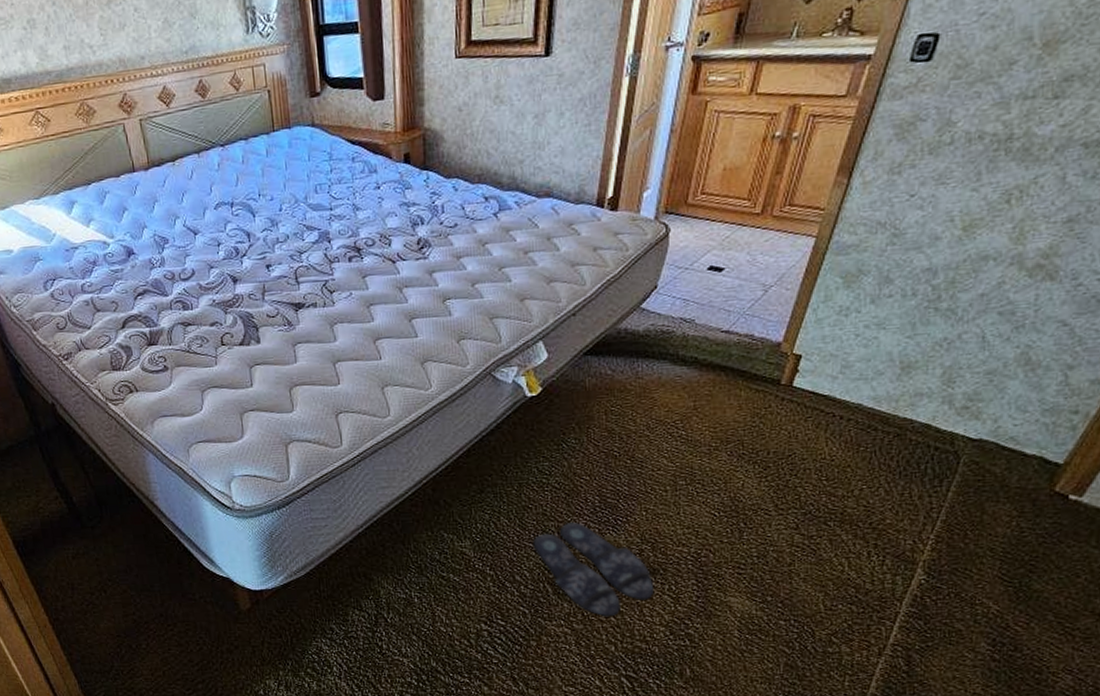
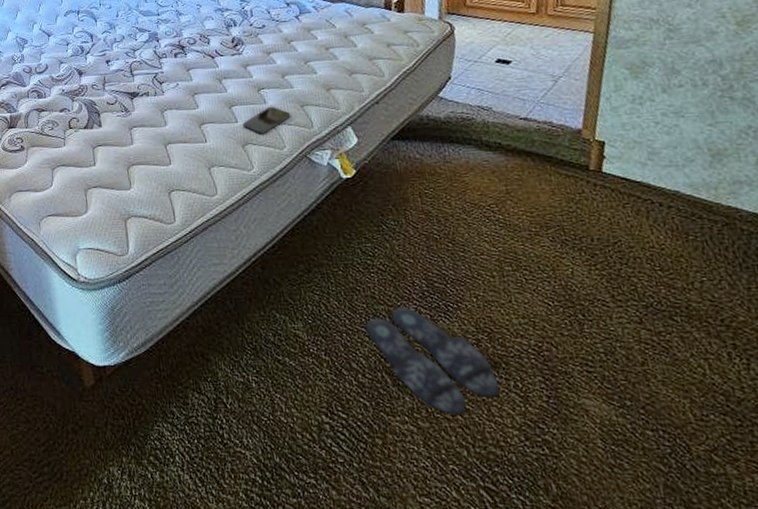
smartphone: none [423,318,478,350] -> present [242,106,291,134]

